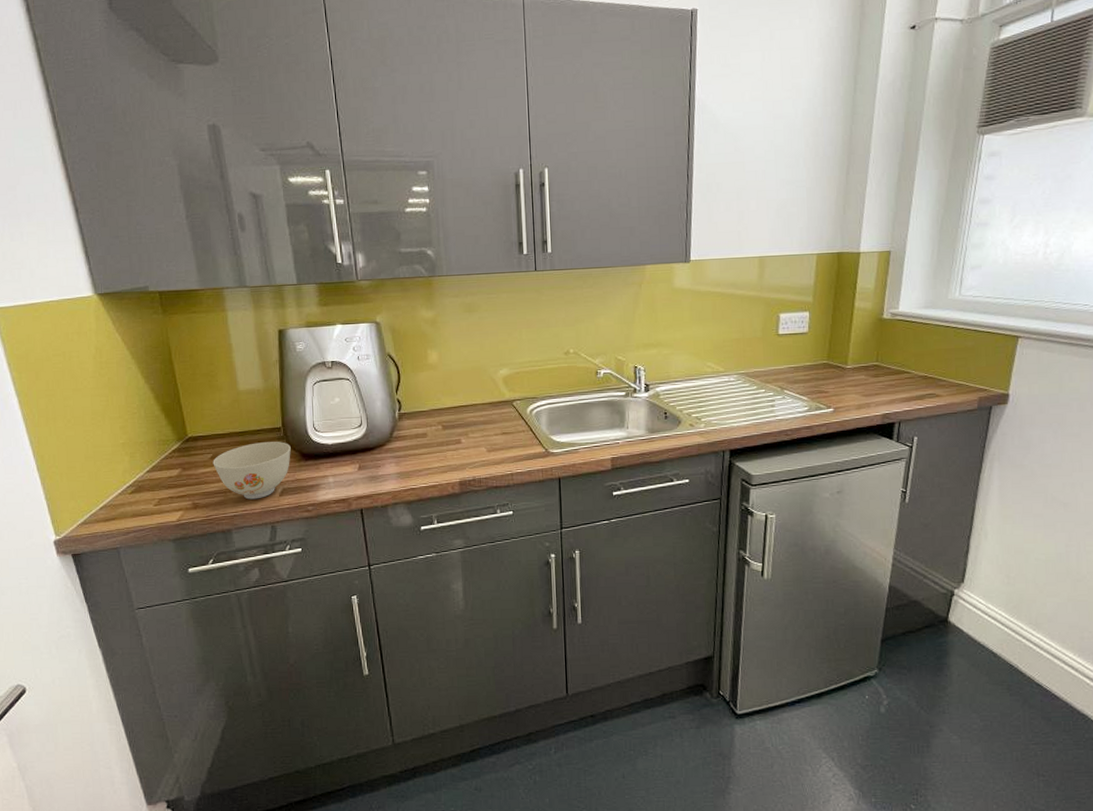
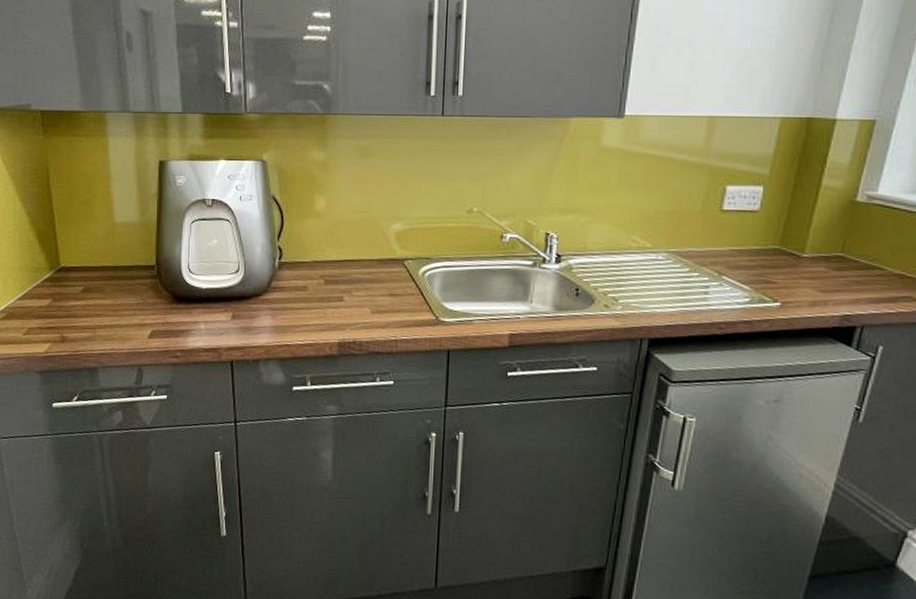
bowl: present [213,442,291,500] -> none [83,279,163,339]

